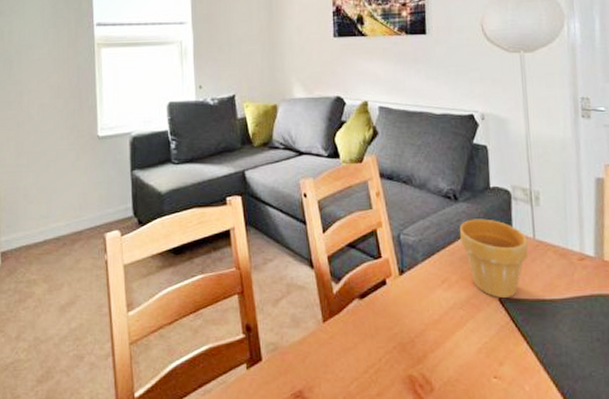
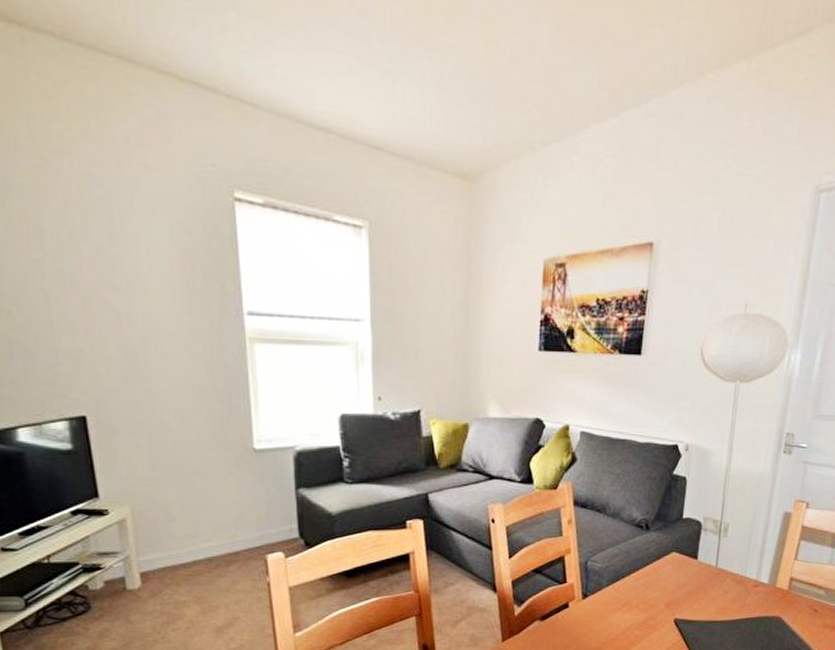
flower pot: present [459,219,528,299] -> none [645,548,710,620]

